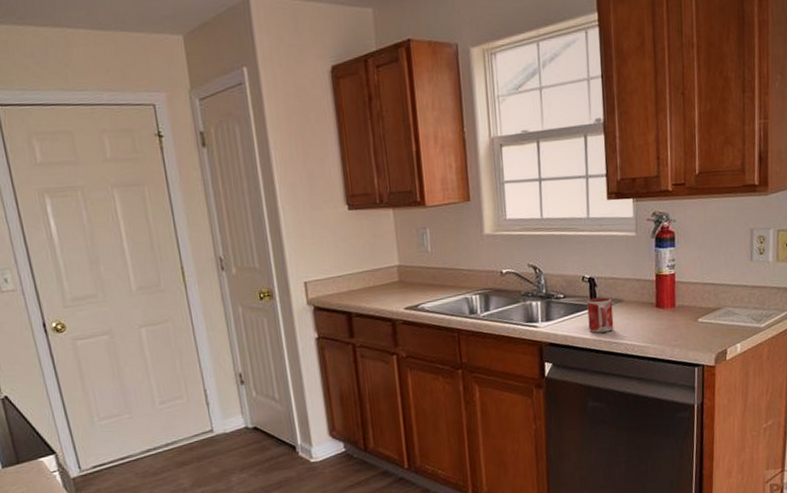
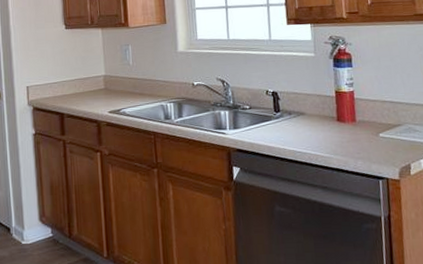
mug: present [587,297,614,333] -> none [271,110,298,142]

